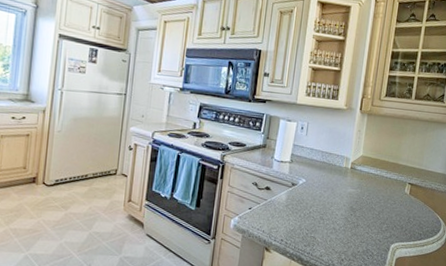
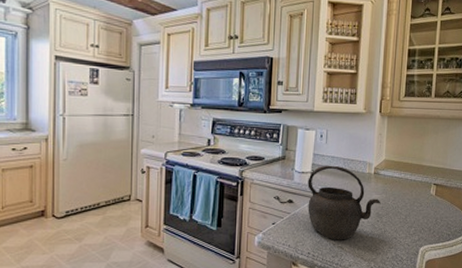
kettle: none [284,156,356,231] -> present [307,165,381,240]

